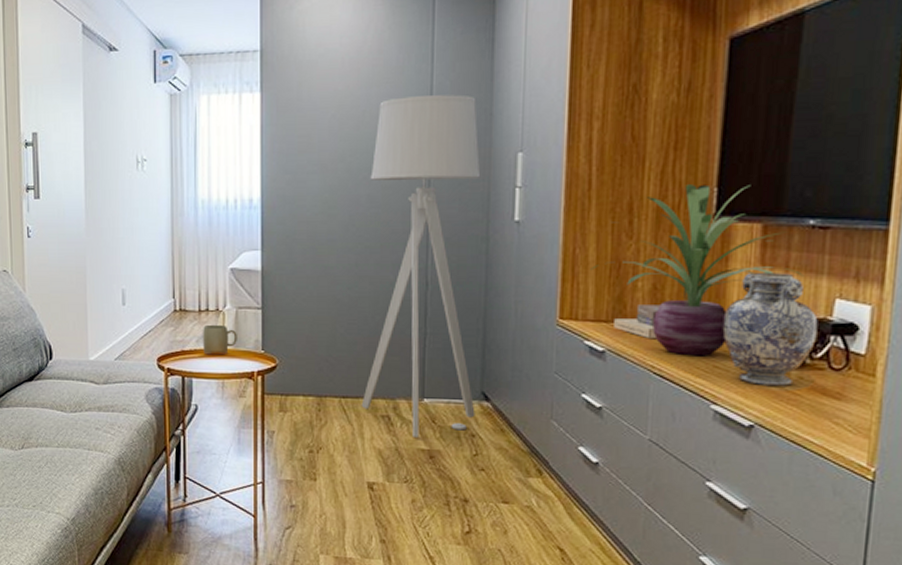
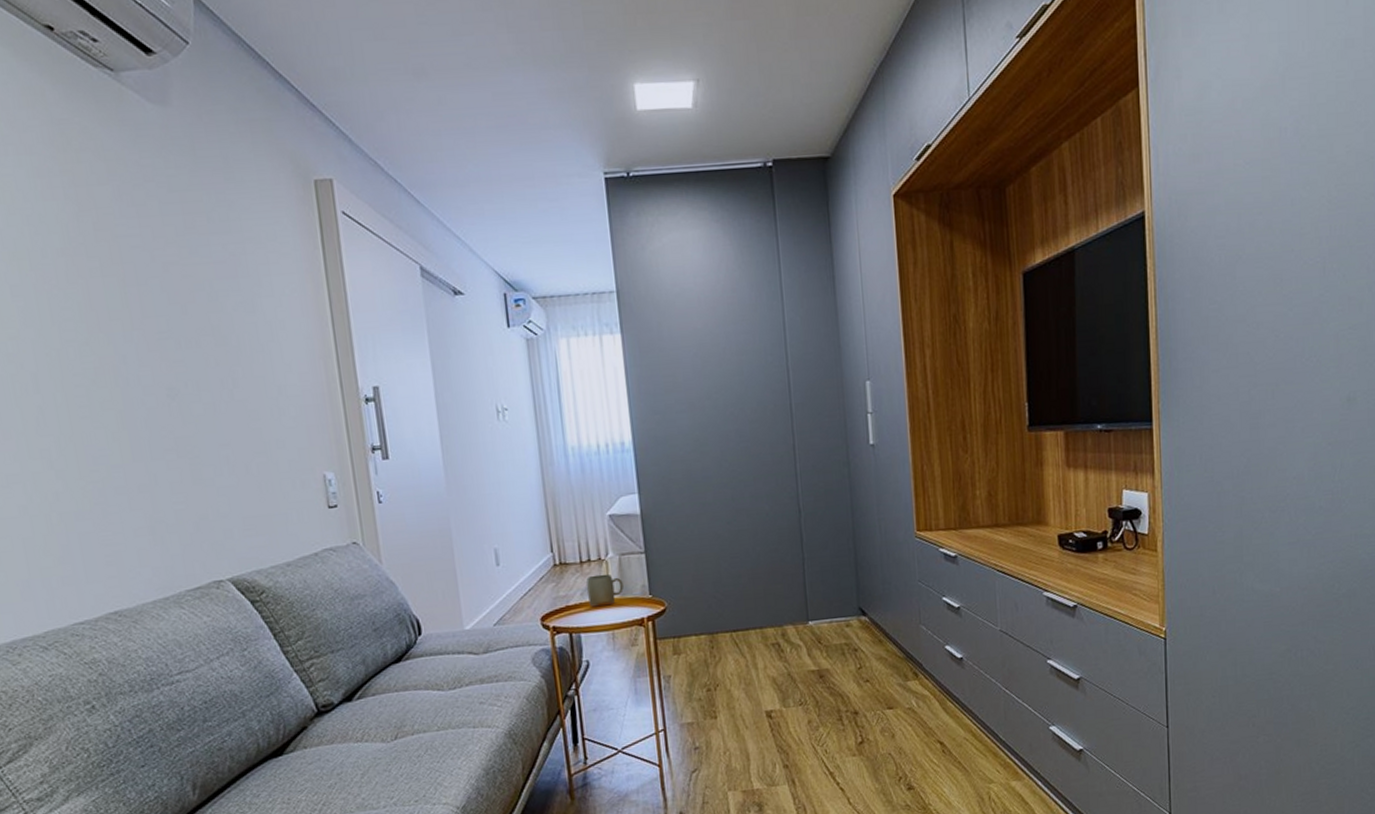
floor lamp: present [361,94,481,439] -> none [737,329,856,661]
decorative plant: present [590,183,804,357] -> none [937,398,1099,552]
books: present [614,305,661,338] -> none [961,509,997,540]
decorative vase: present [722,271,818,387] -> none [1044,471,1113,570]

